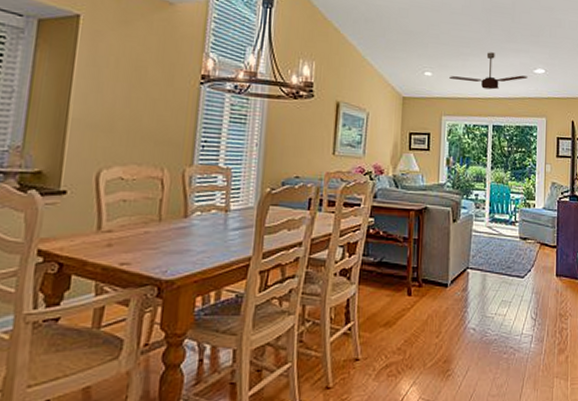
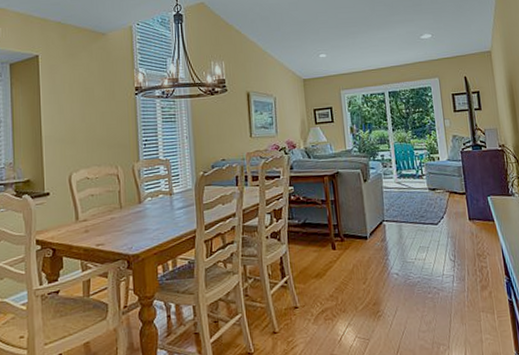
ceiling fan: present [449,52,528,90] -> none [342,27,416,61]

